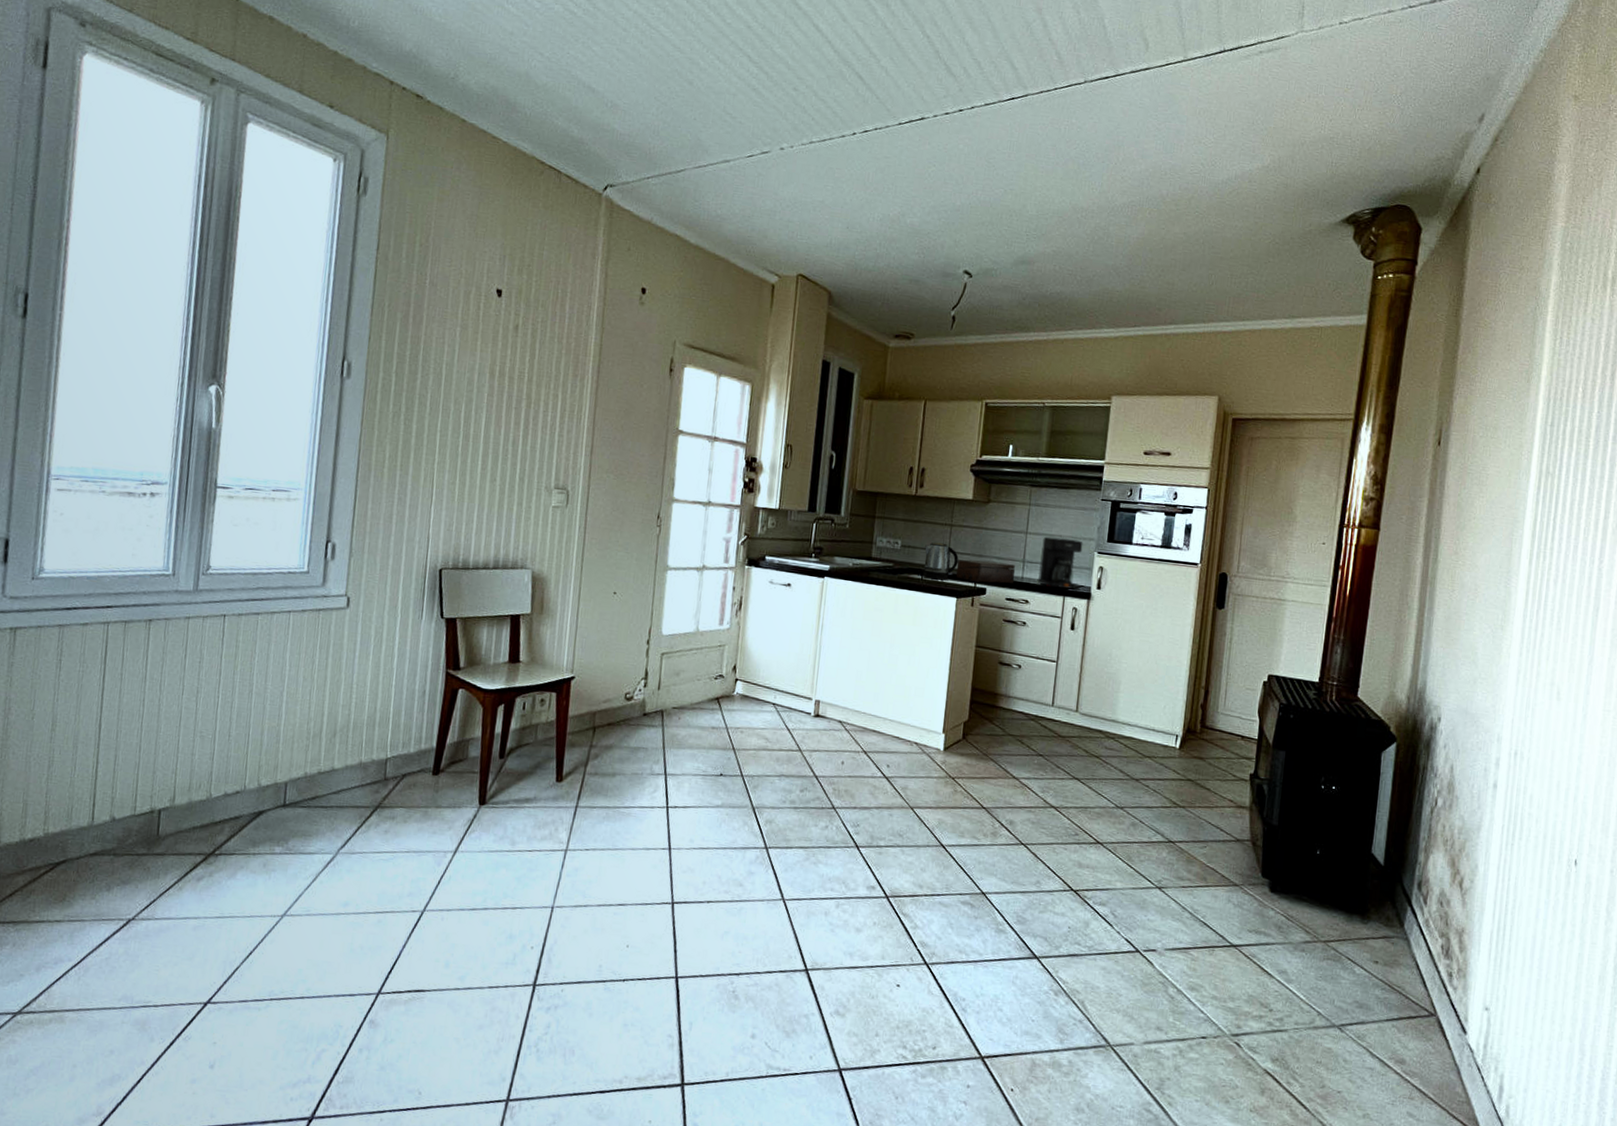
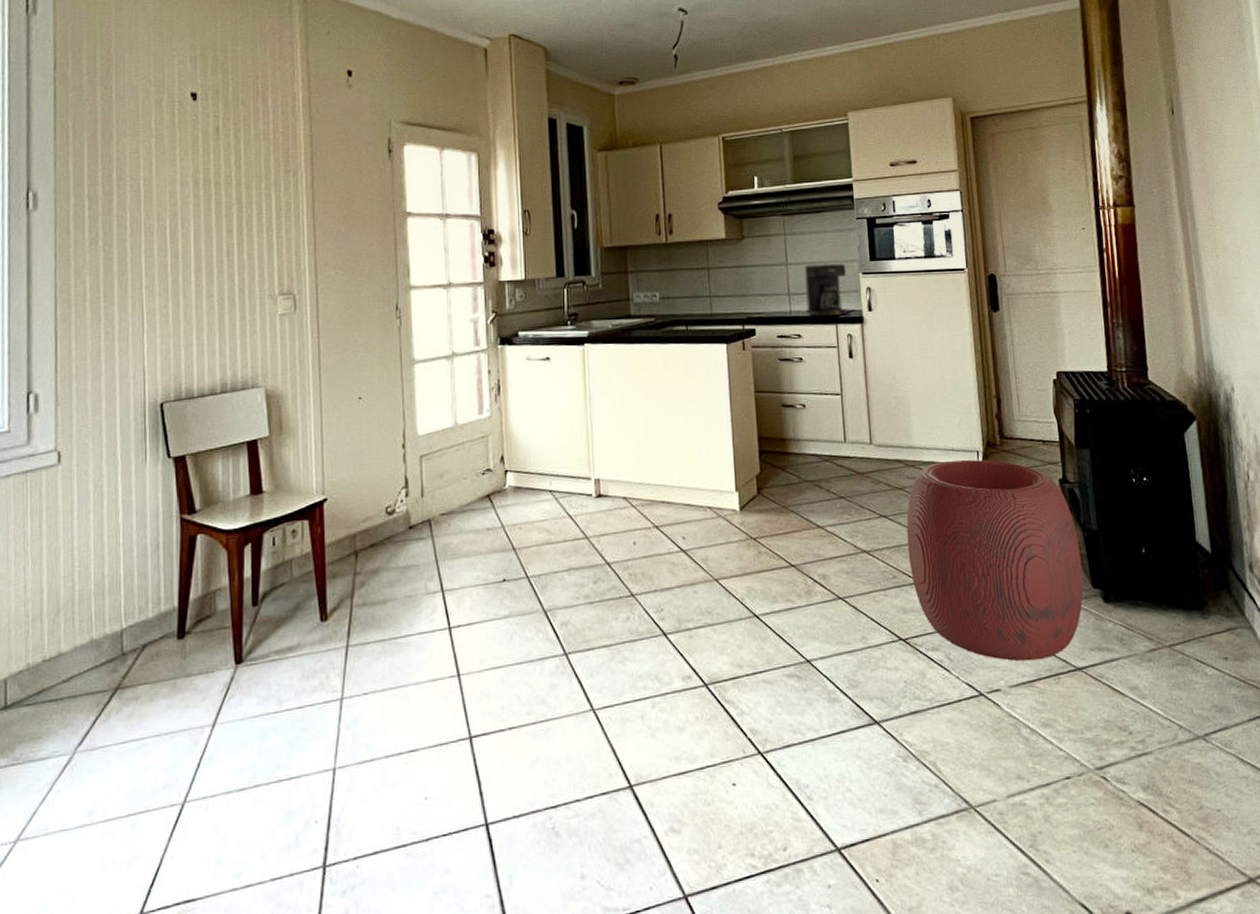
kettle: present [923,542,959,581] -> none [684,288,722,328]
wooden box: present [955,559,1015,584] -> none [720,298,783,325]
pouf: none [1092,739,1258,931] -> present [906,459,1083,661]

